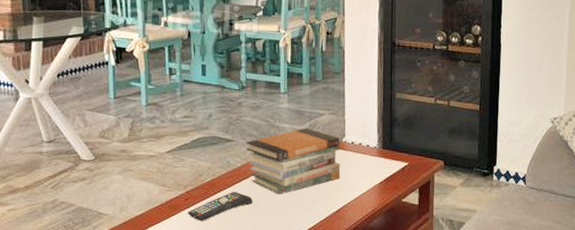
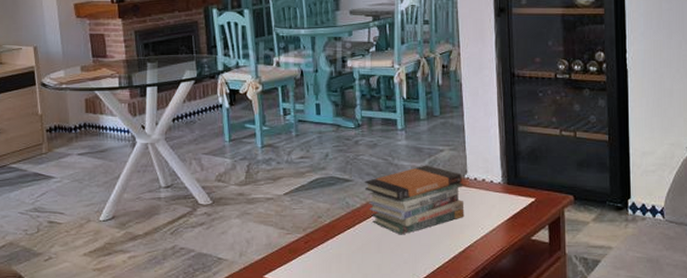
remote control: present [187,192,253,221] -> none [307,233,375,264]

